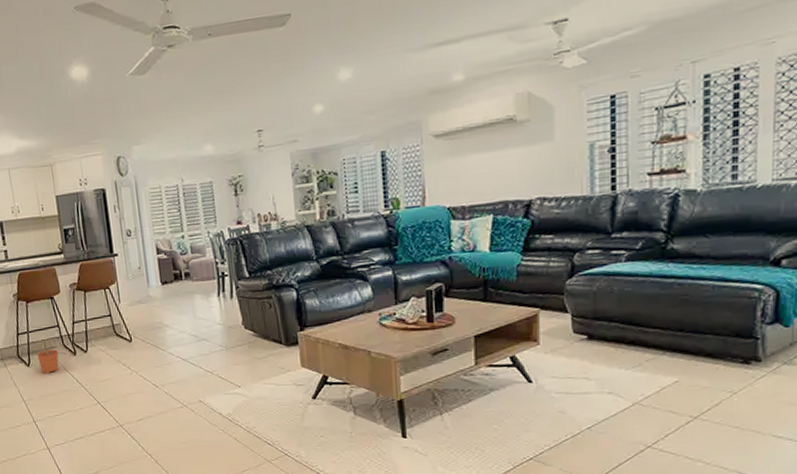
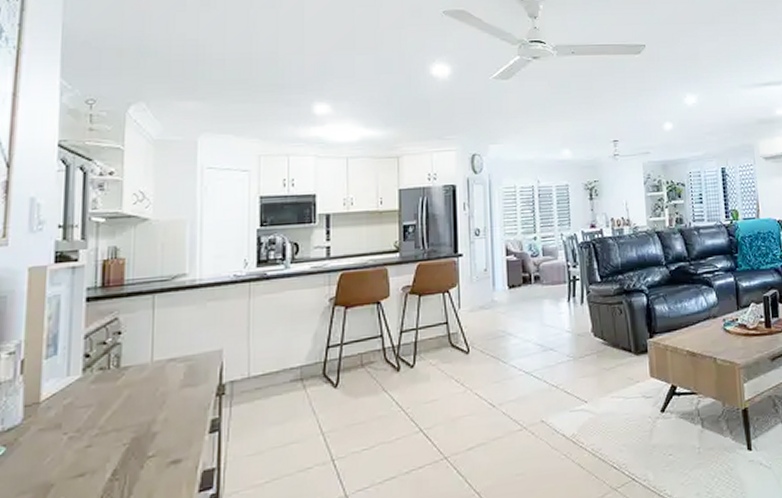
plant pot: present [37,343,59,373] -> none [349,358,378,396]

